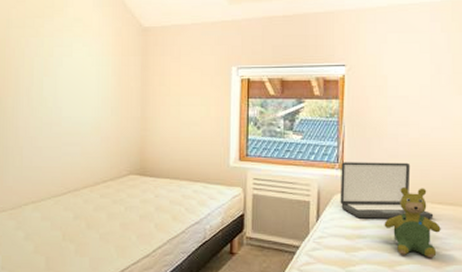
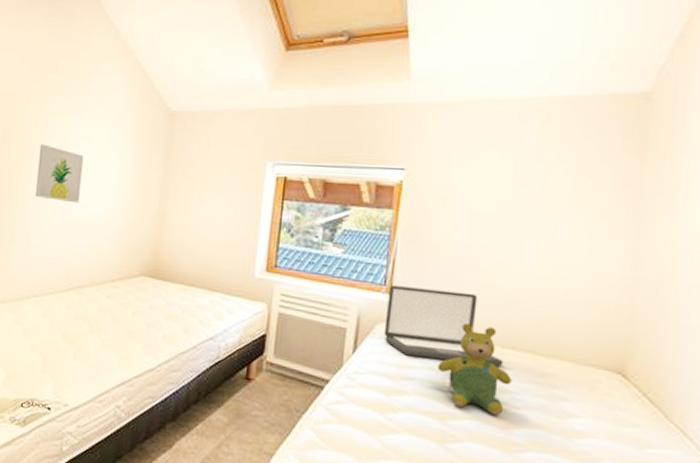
wall art: none [24,64,67,115] -> present [35,144,84,204]

